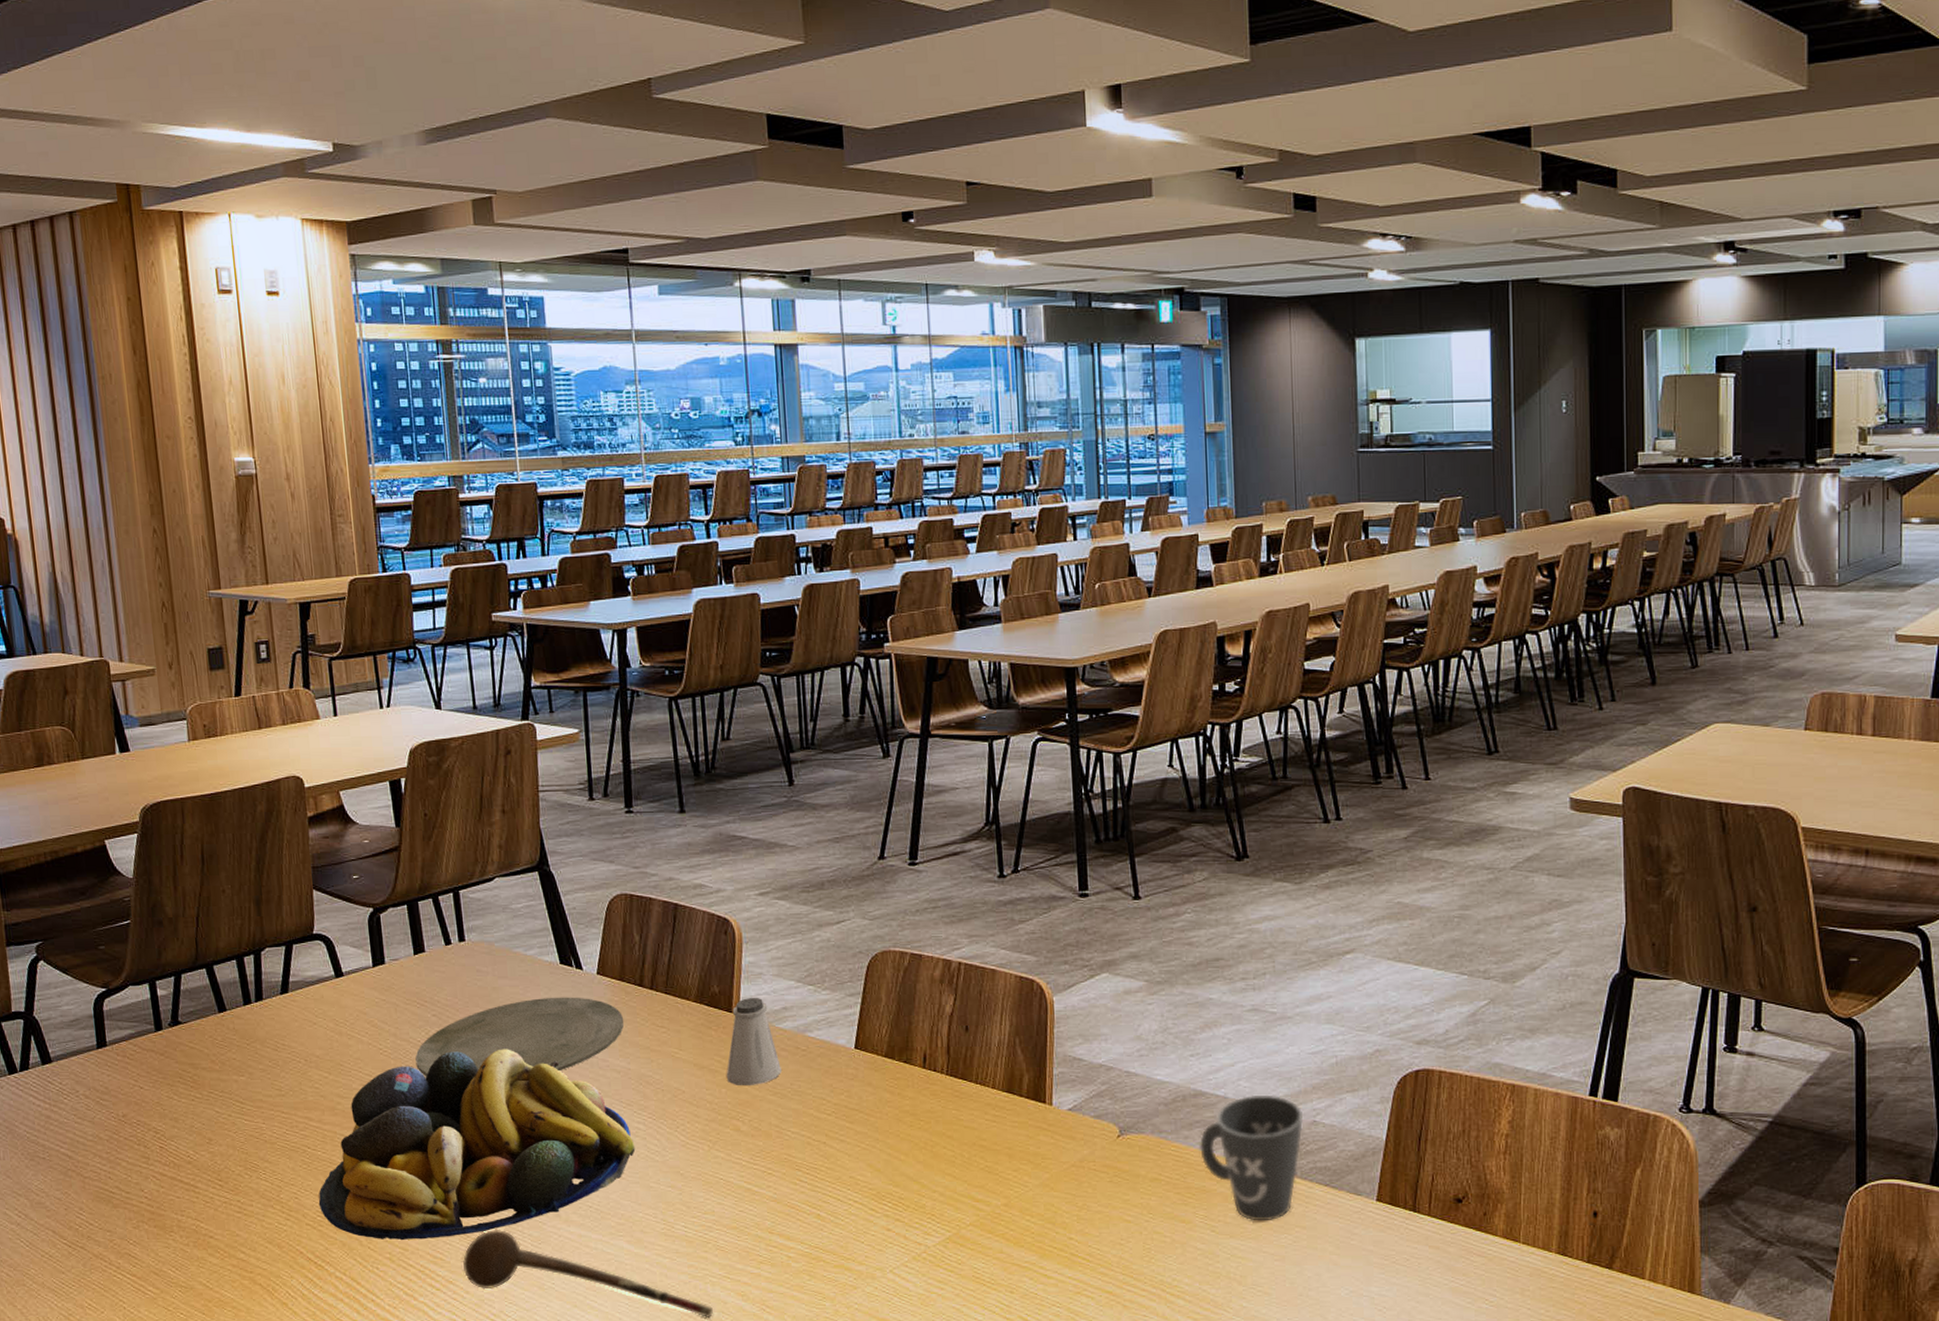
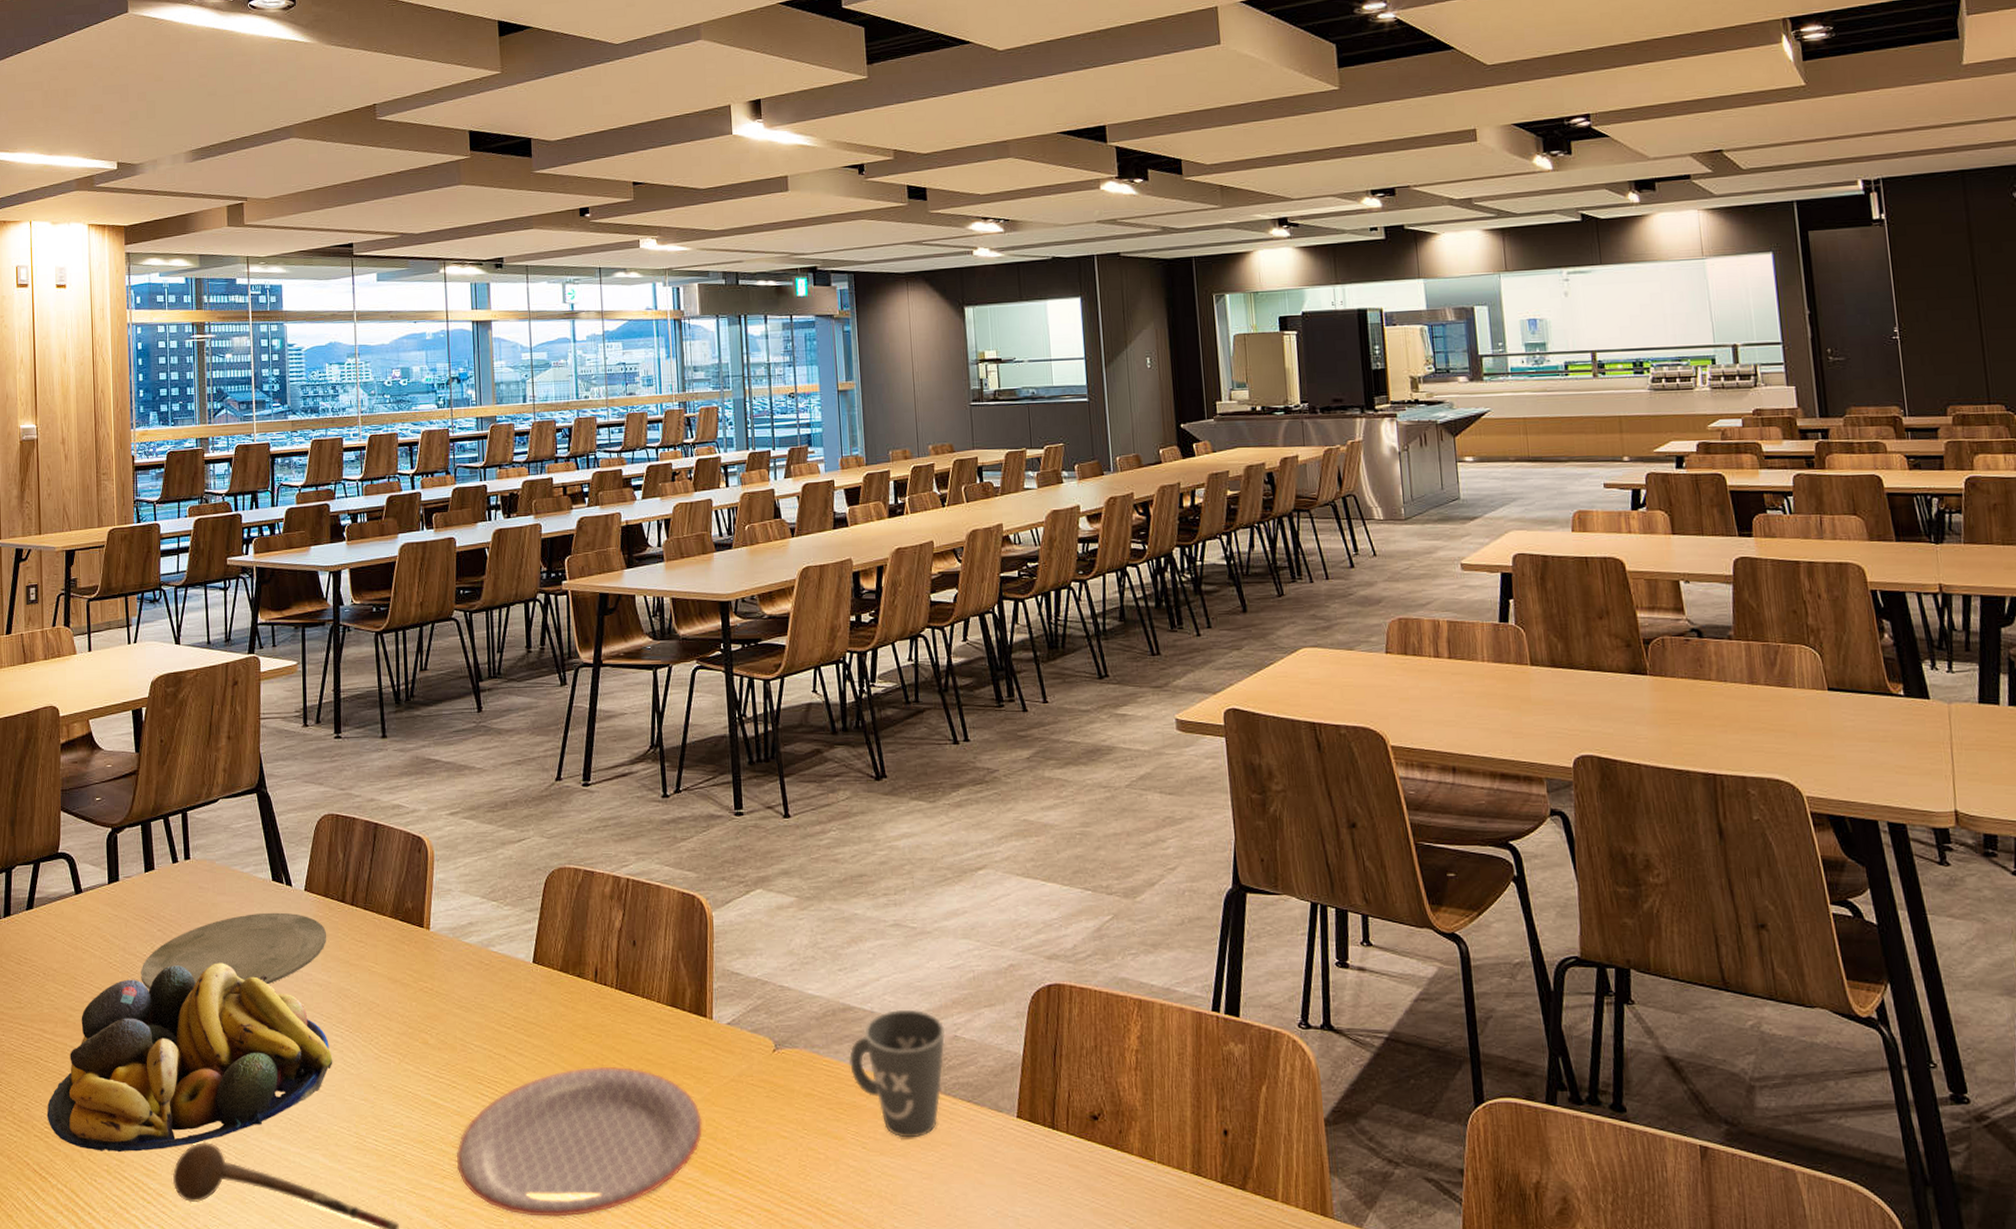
saltshaker: present [726,997,783,1086] -> none [416,912,468,1000]
plate: none [773,1152,1041,1300] -> present [456,1066,703,1217]

